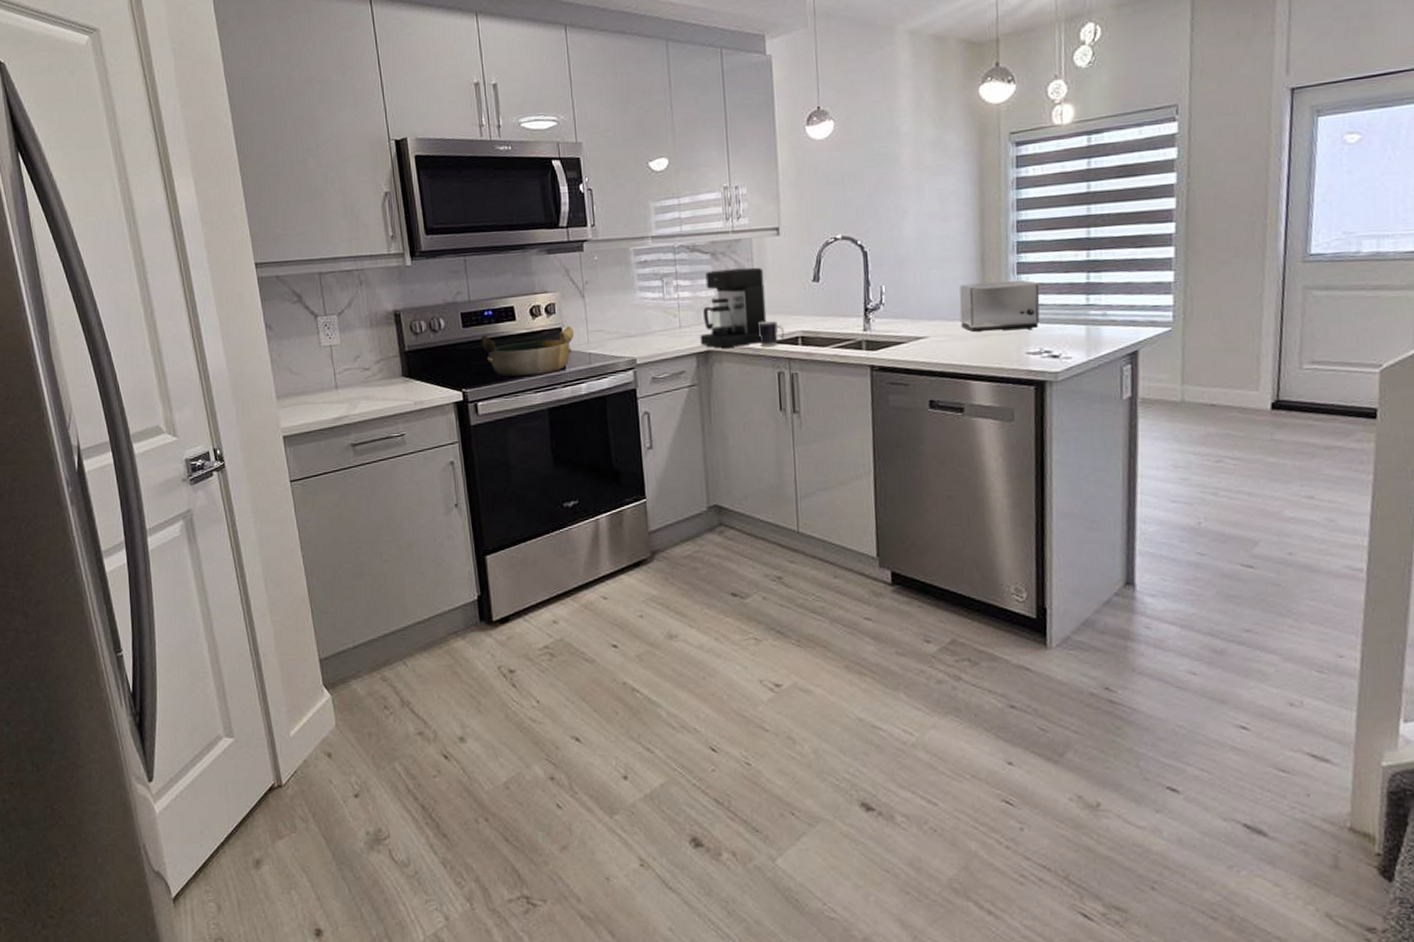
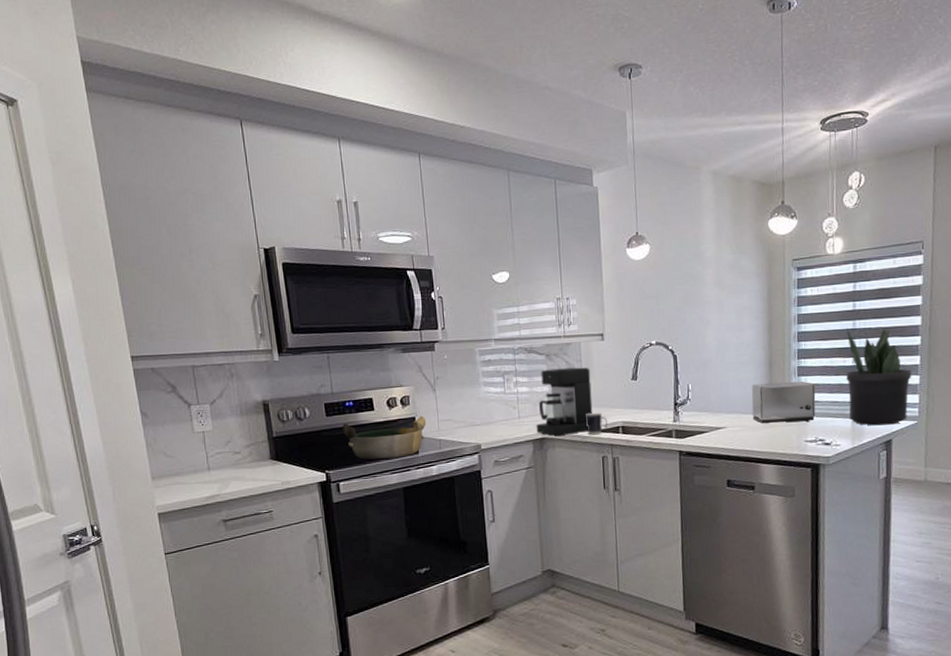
planter: none [1078,212,1164,334] -> present [846,327,912,426]

